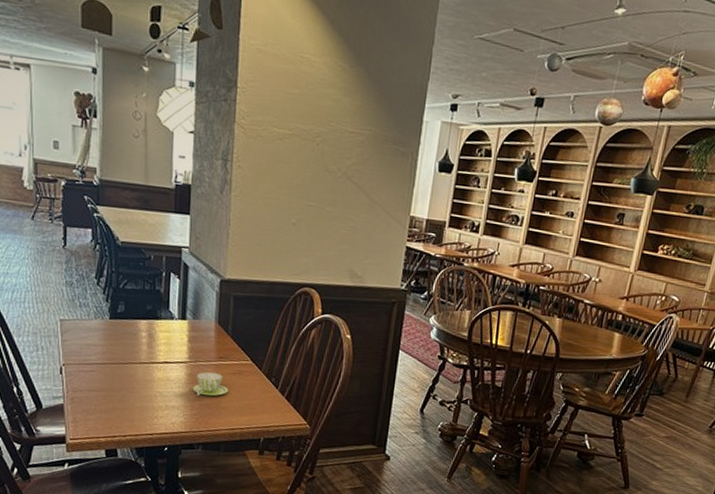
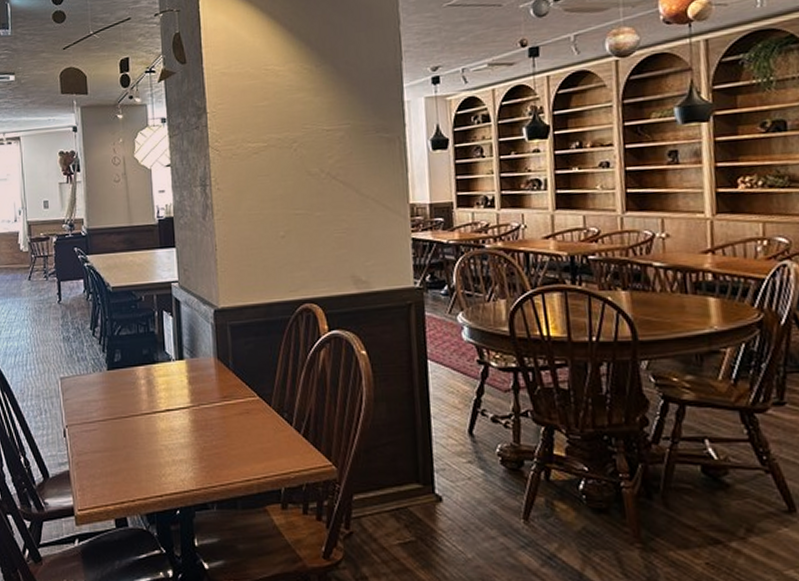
cup: present [192,371,229,397] -> none [198,414,238,444]

